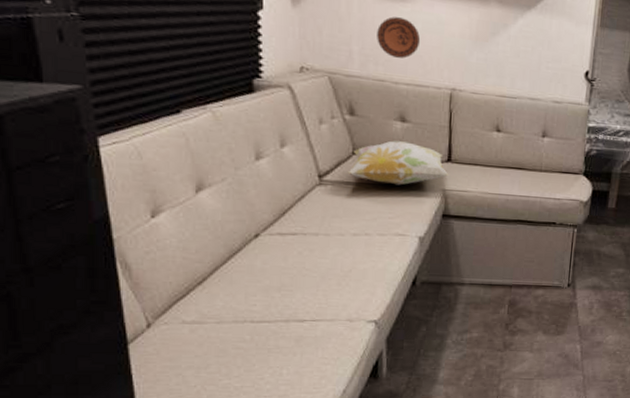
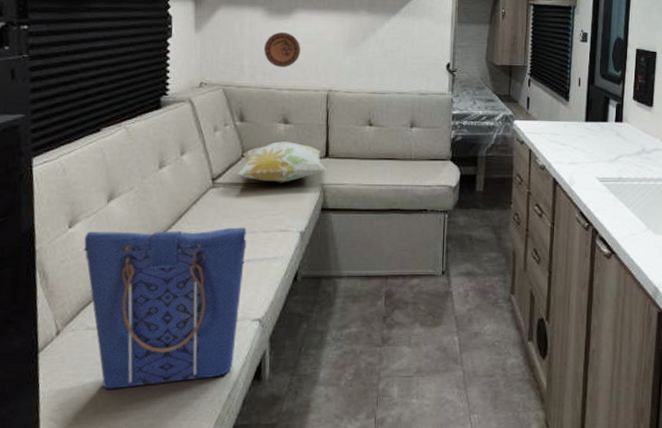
tote bag: none [171,223,360,382] -> present [83,227,247,389]

